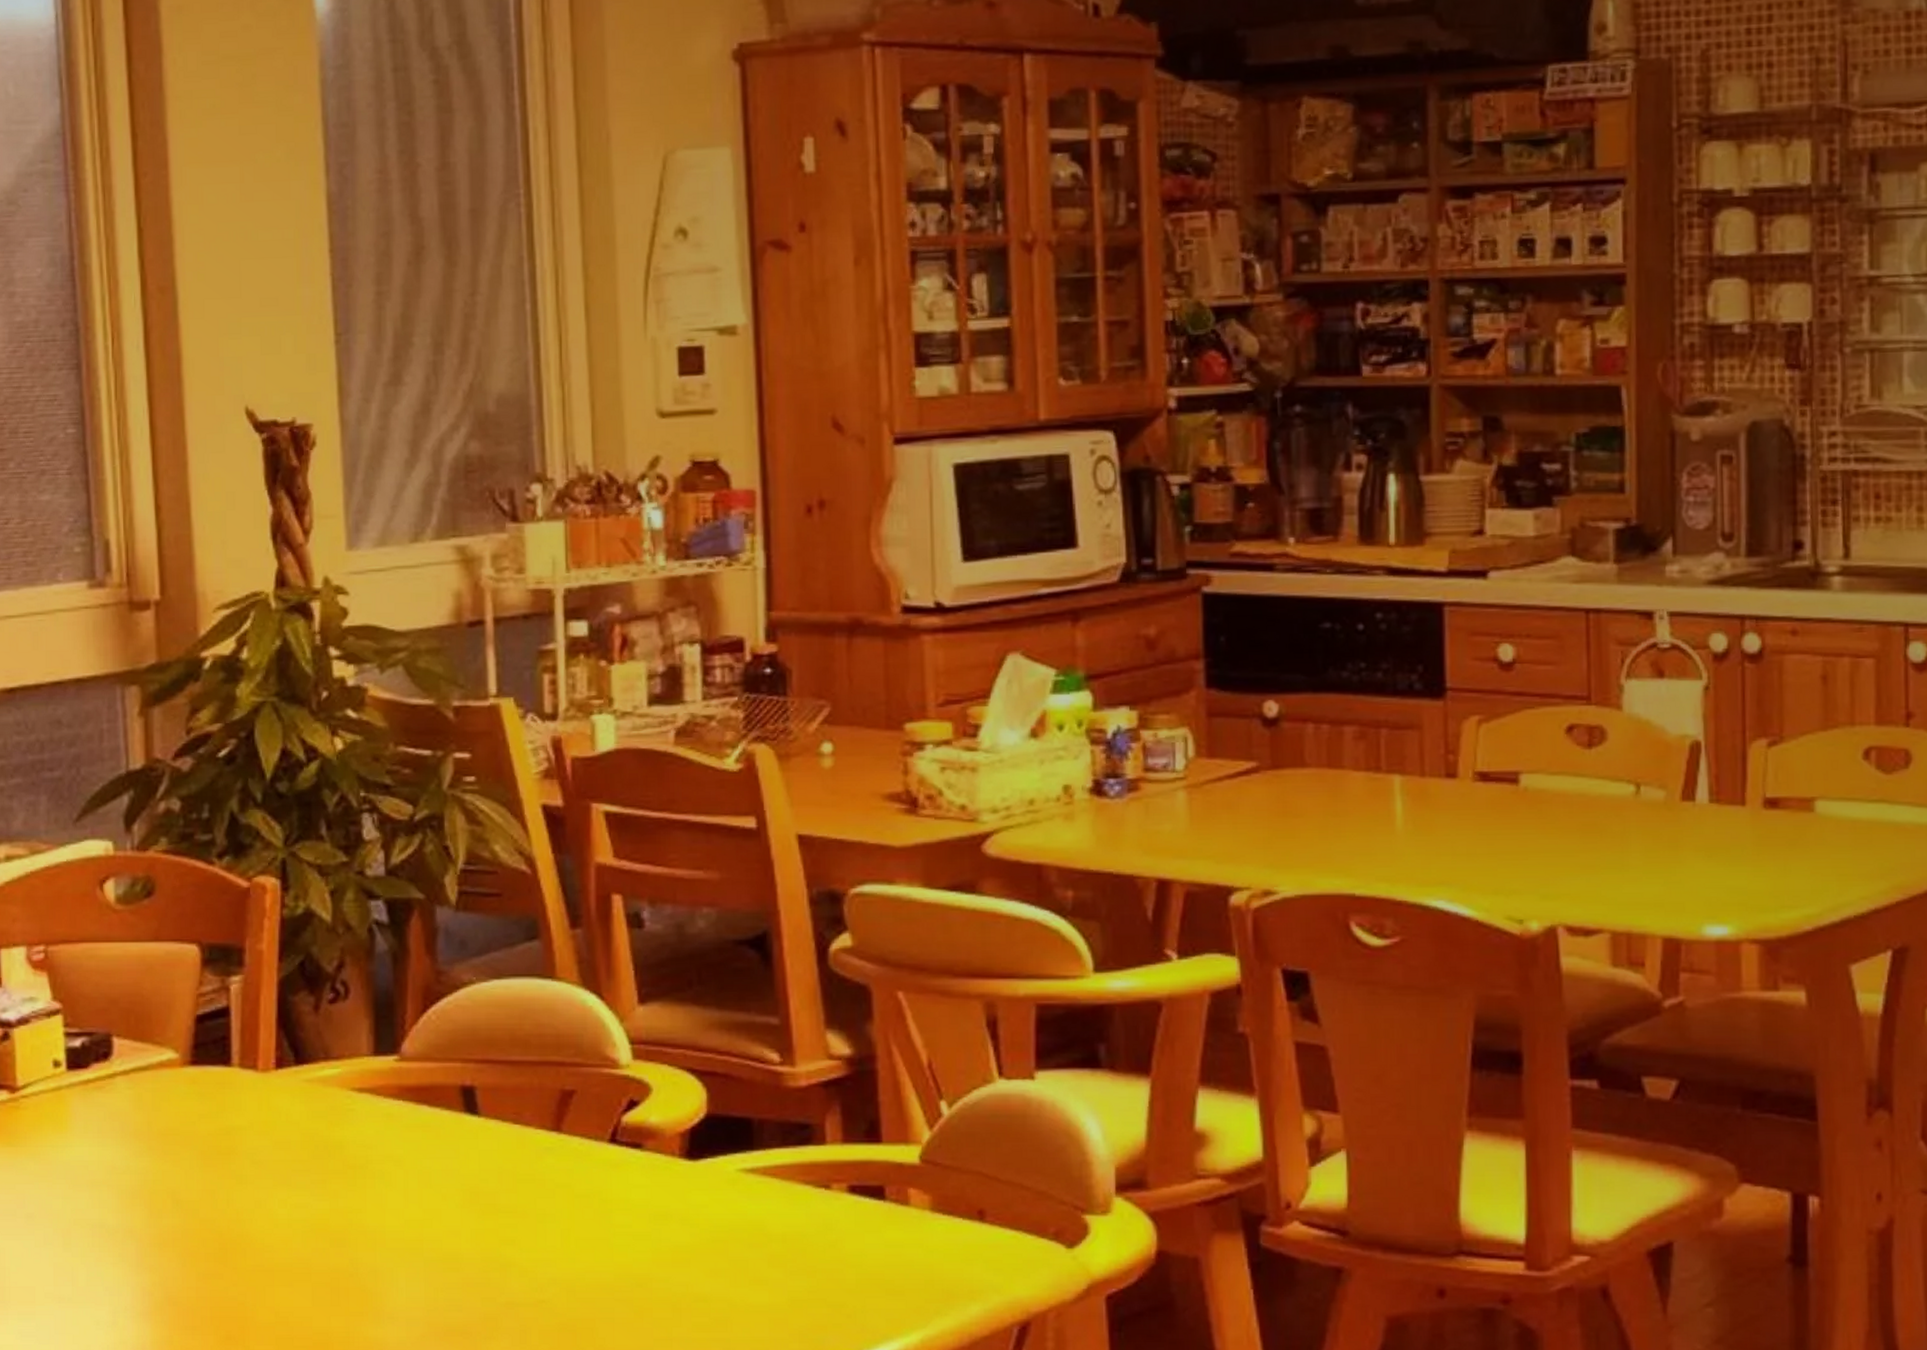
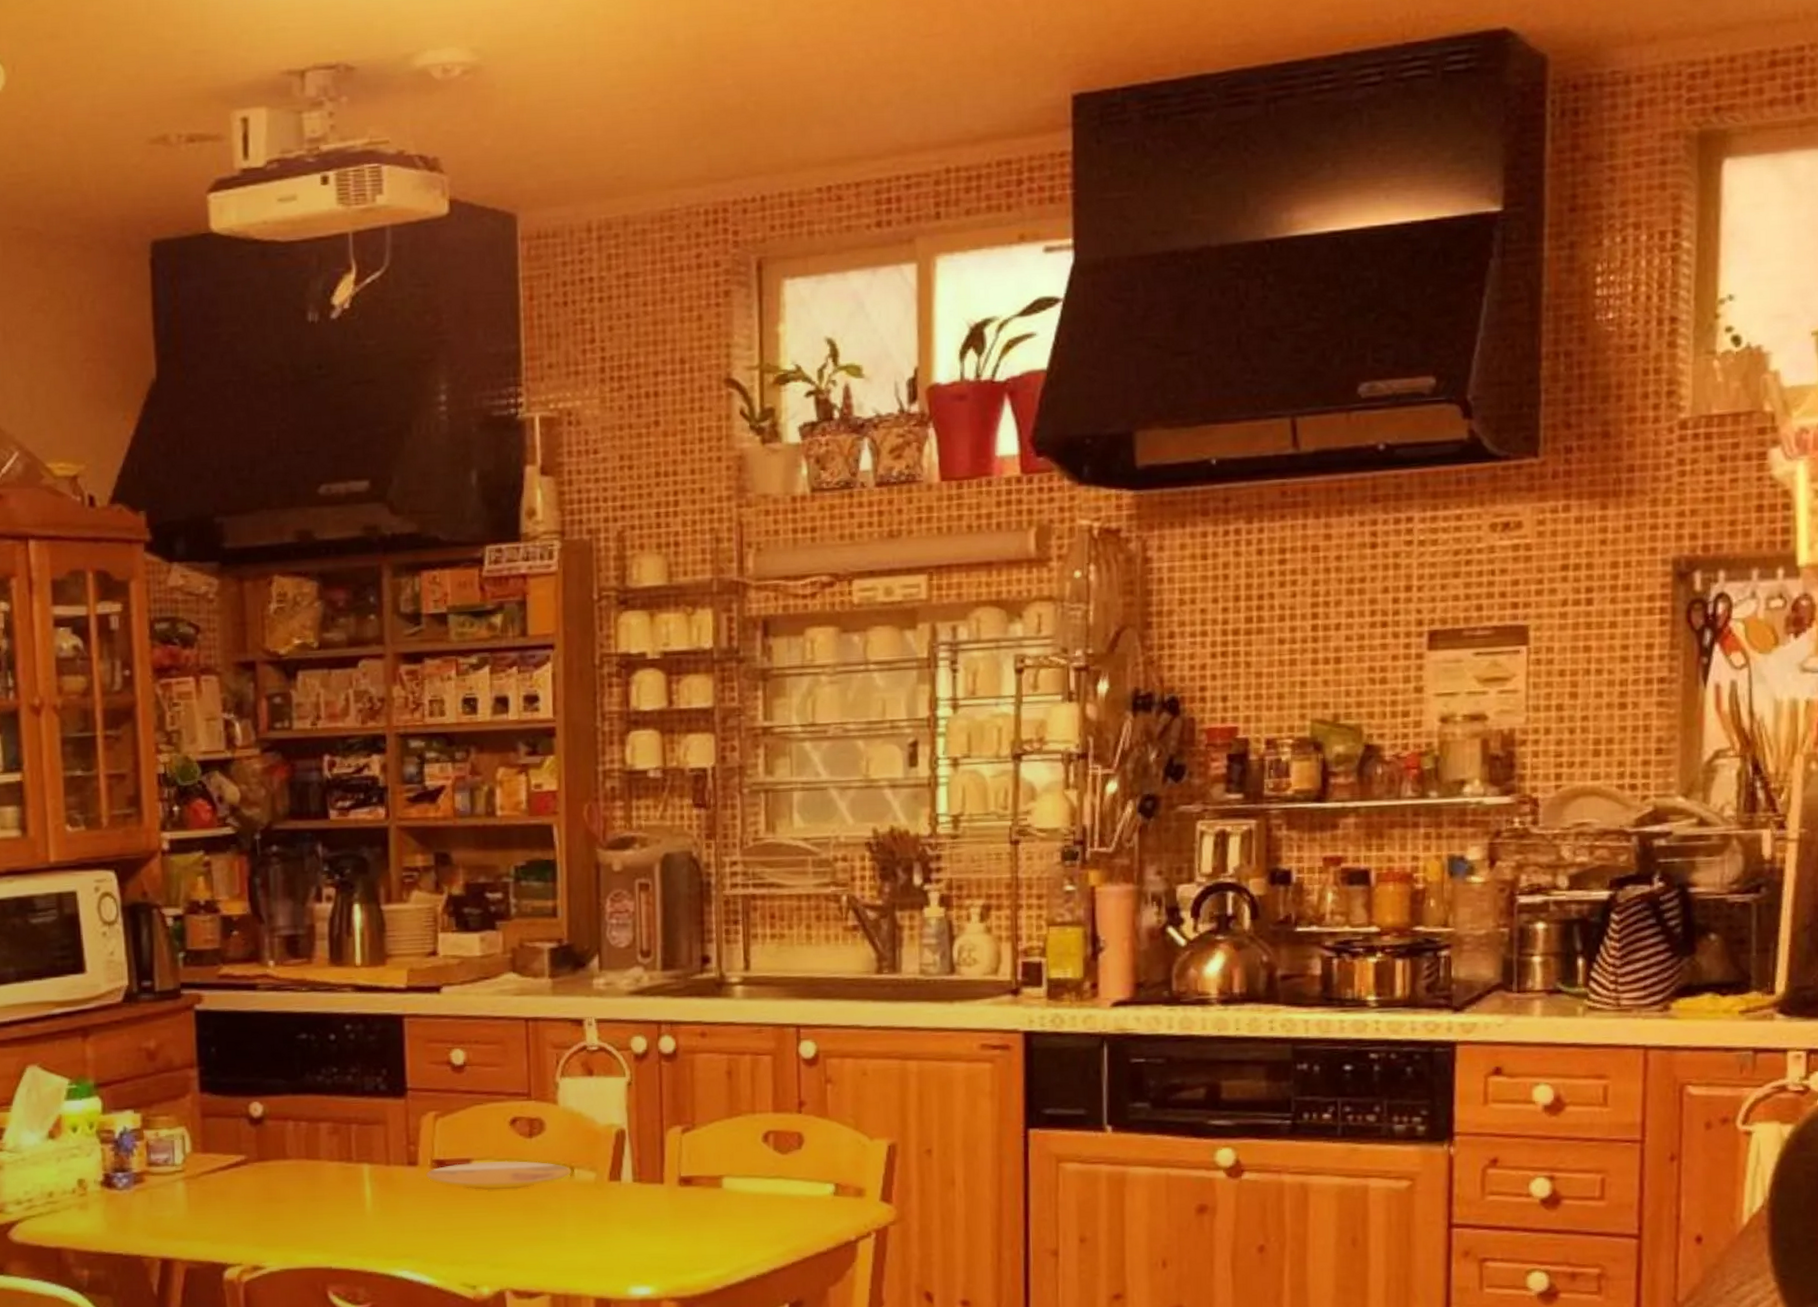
plate: none [1466,774,1638,809] -> present [425,1160,572,1191]

